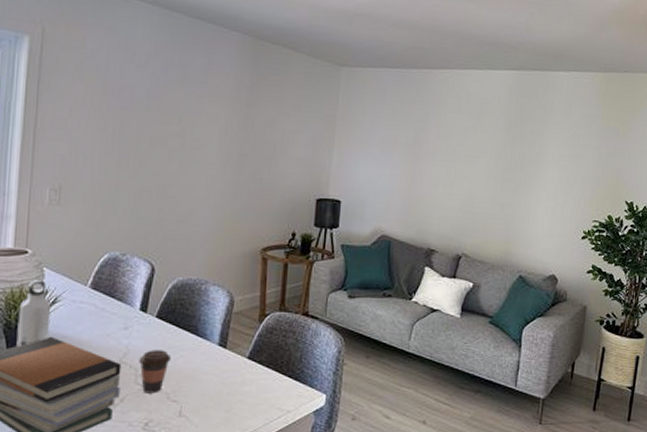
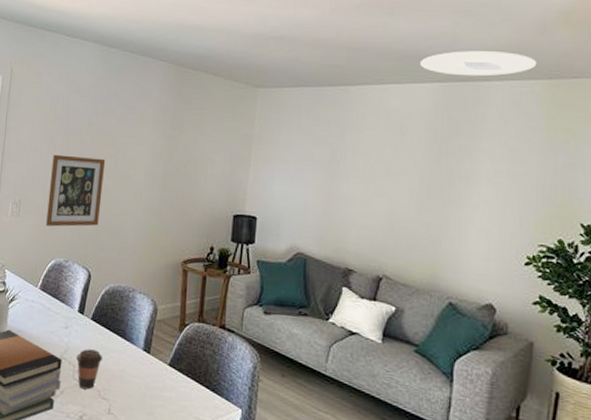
wall art: none [96,132,170,216] -> present [46,154,106,227]
ceiling light: none [498,41,596,67] -> present [420,51,537,77]

